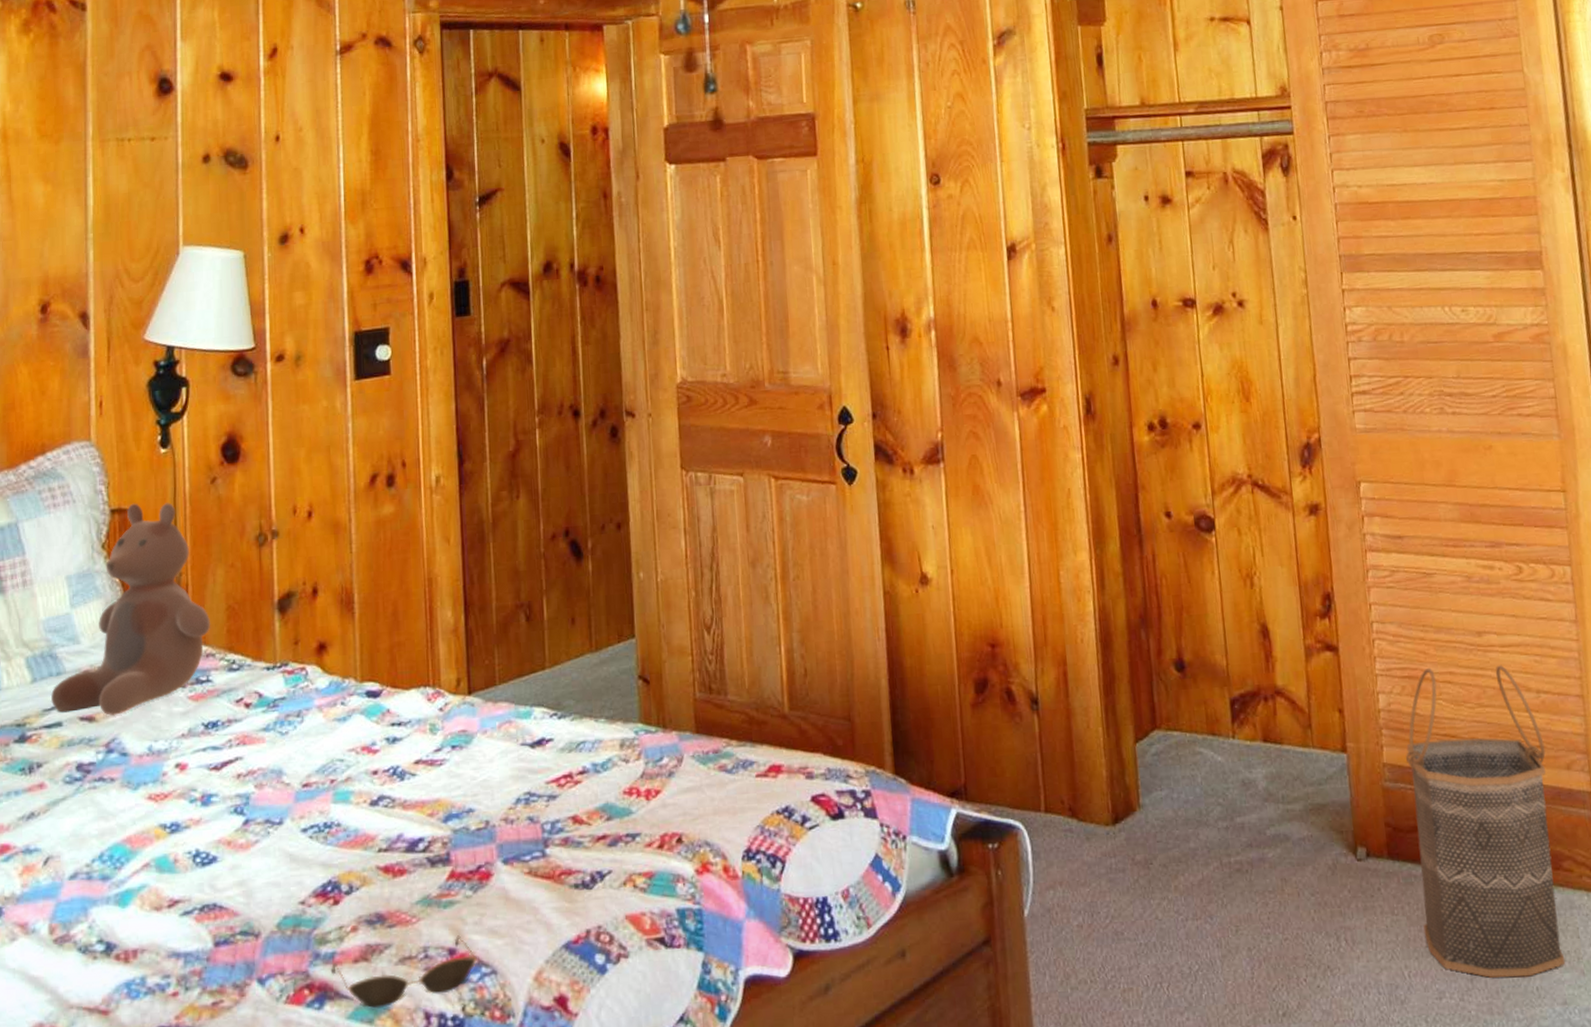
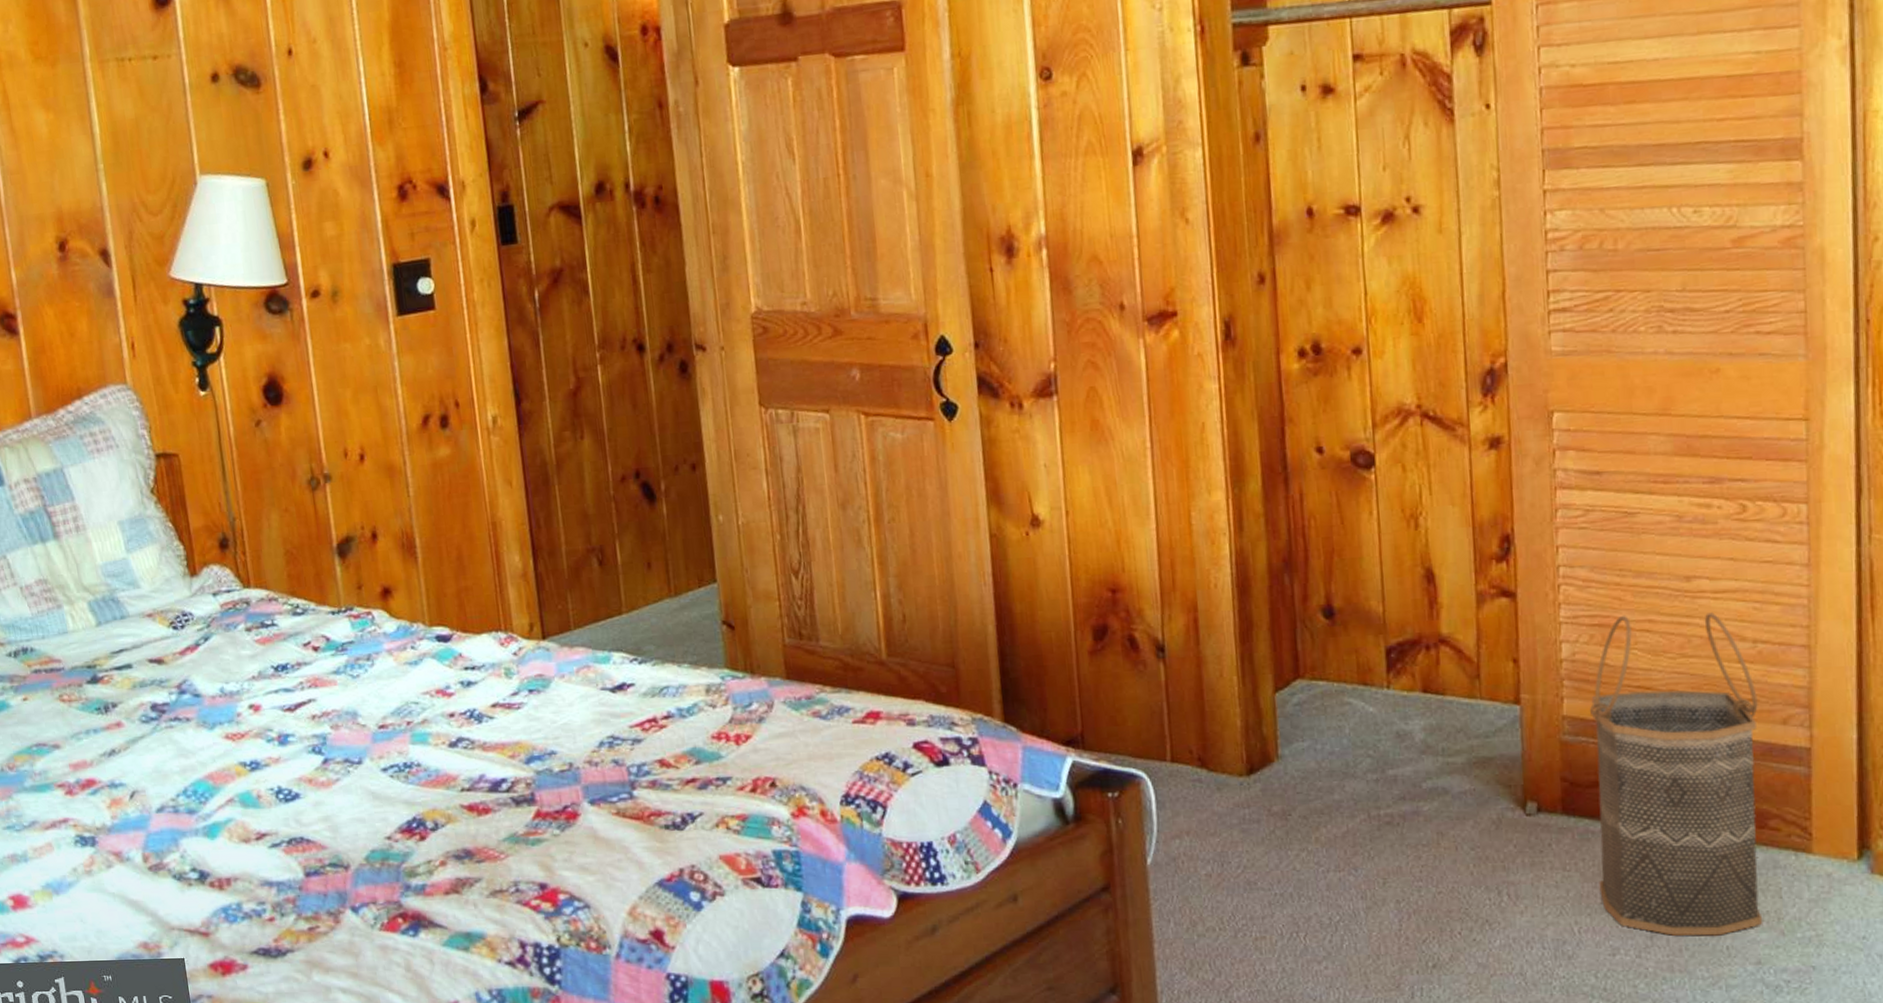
bear: present [50,503,211,716] -> none [117,447,271,658]
eyeglasses: present [331,935,477,1009] -> none [423,871,569,937]

